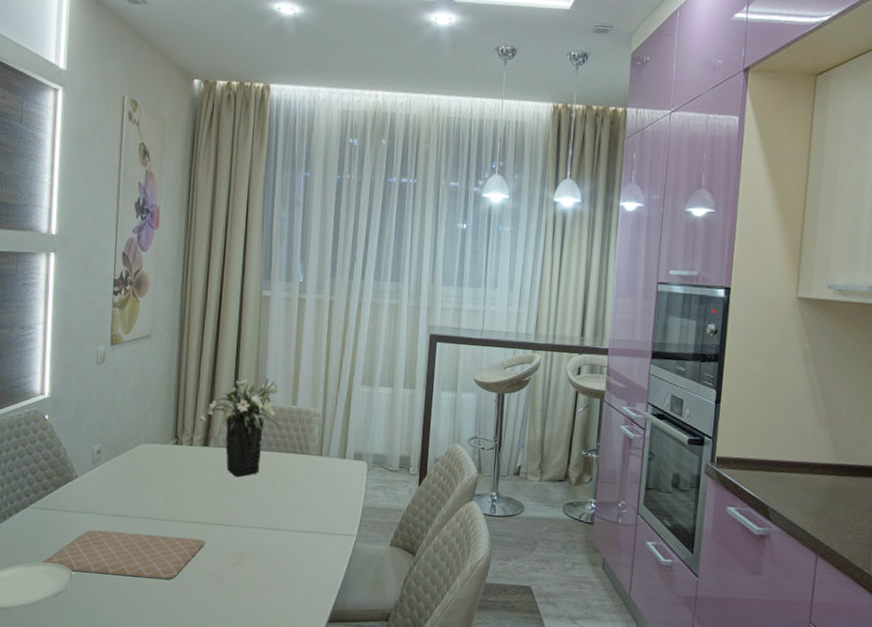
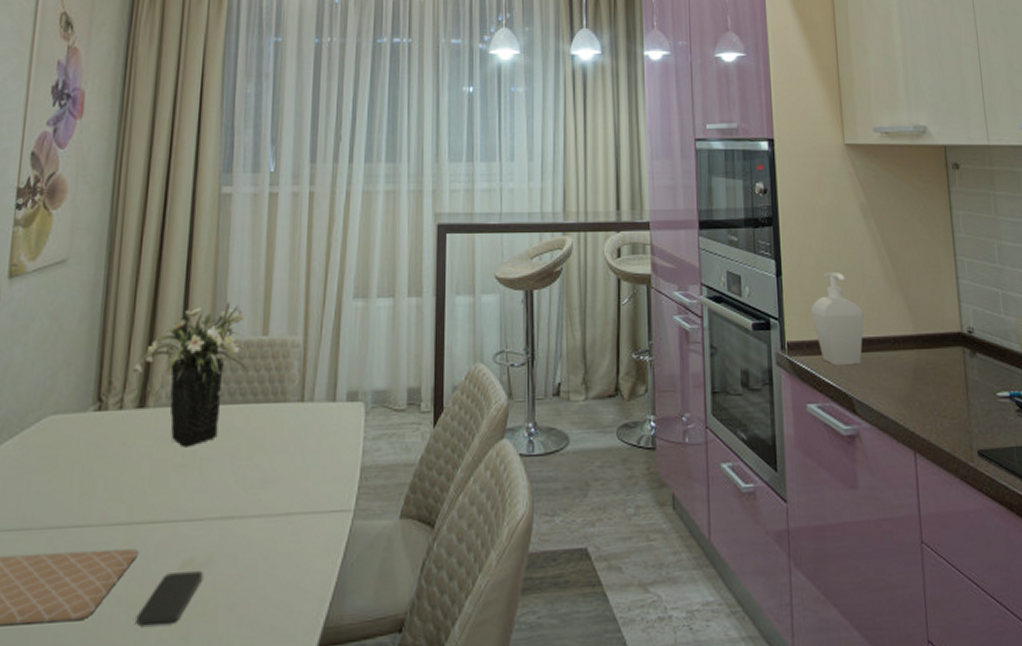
smartphone: none [204,559,250,591] -> present [136,571,204,625]
soap bottle: none [742,404,791,481] -> present [811,271,864,365]

